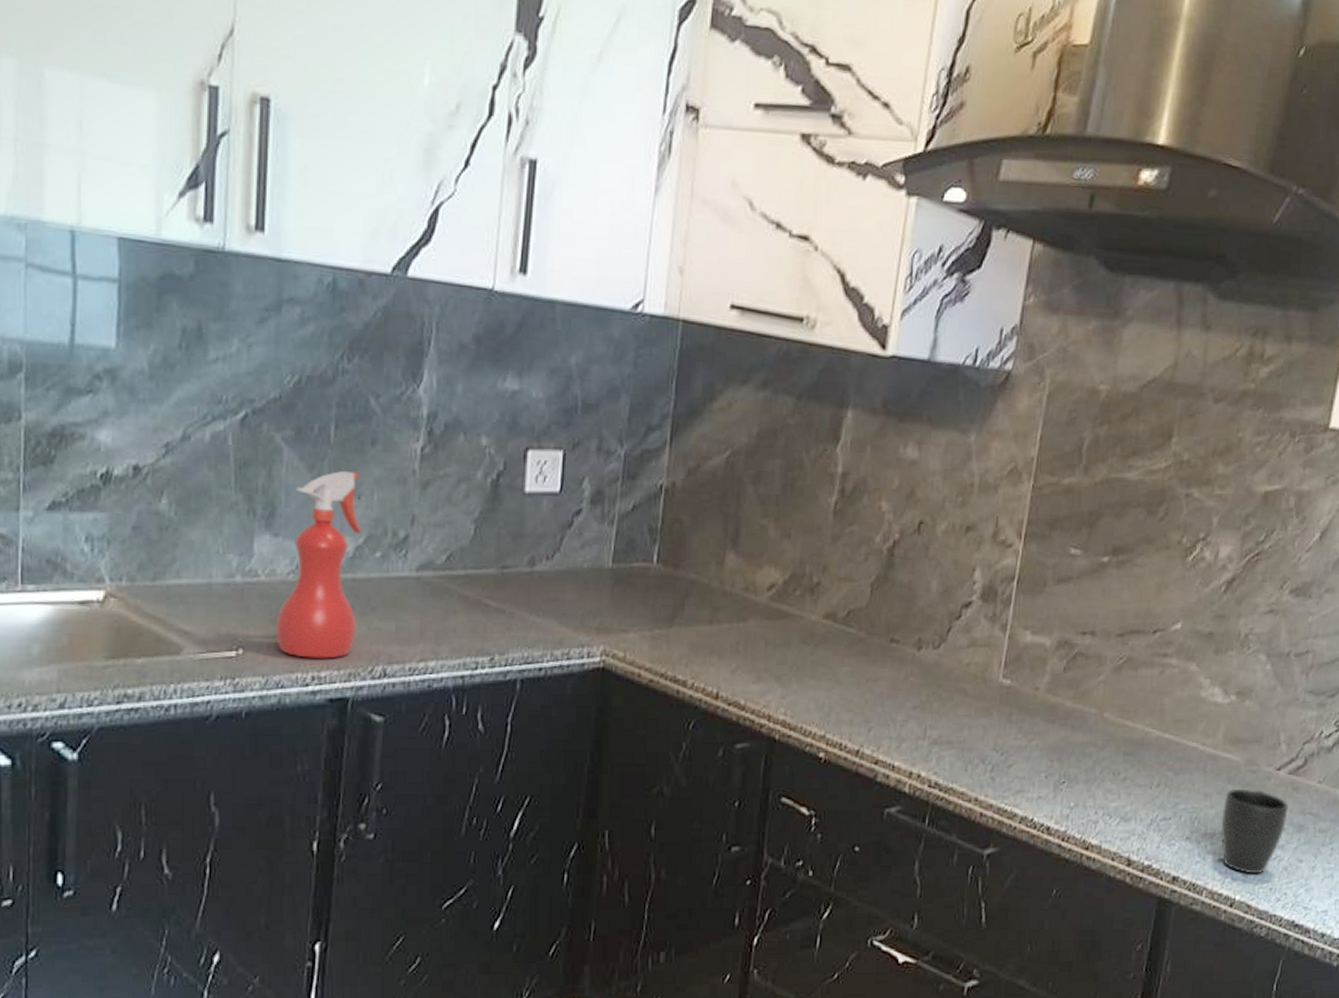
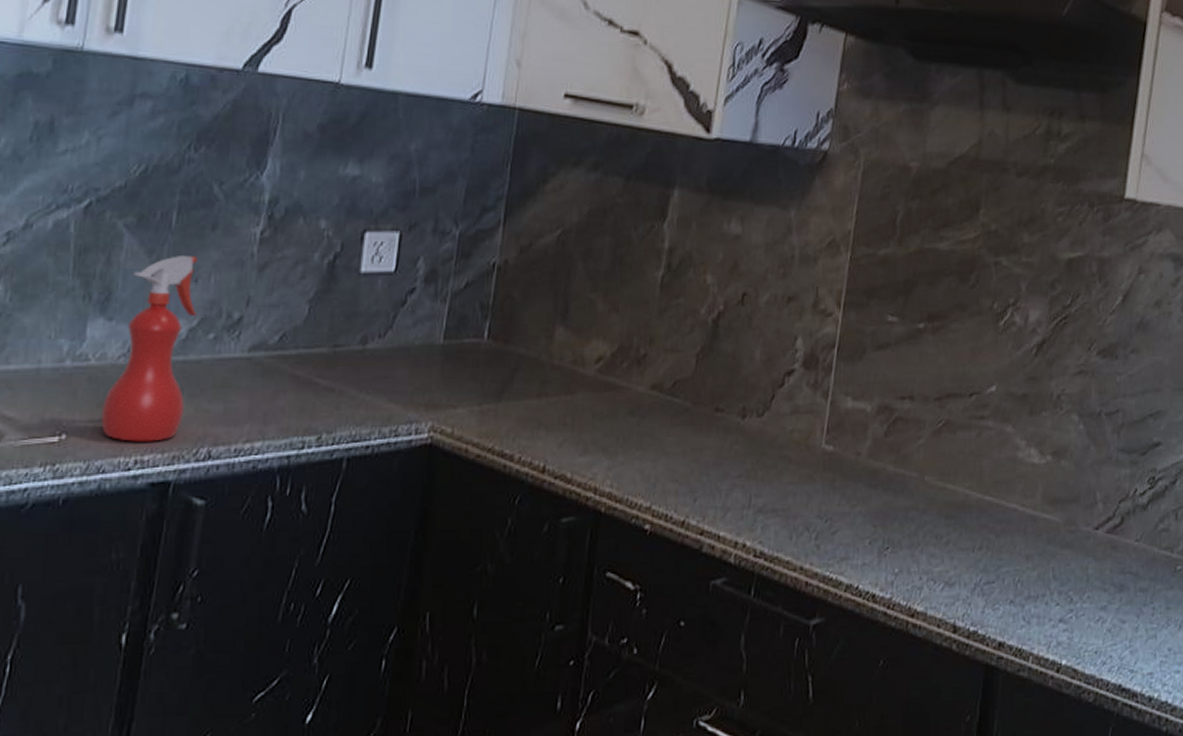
mug: present [1220,788,1289,874] -> none [1044,549,1108,637]

